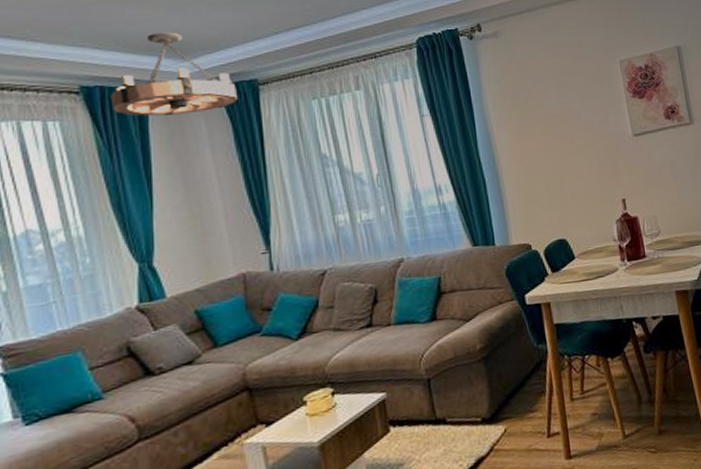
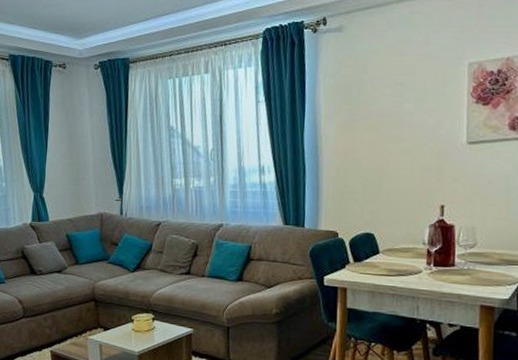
chandelier: present [109,32,237,116] -> none [27,15,113,82]

